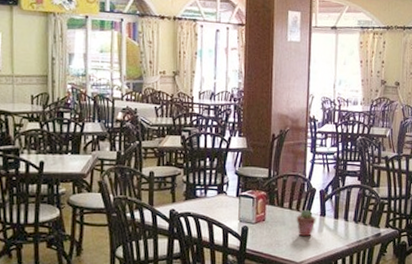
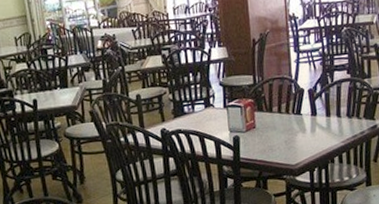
potted succulent: present [296,209,316,237] -> none [286,110,308,139]

